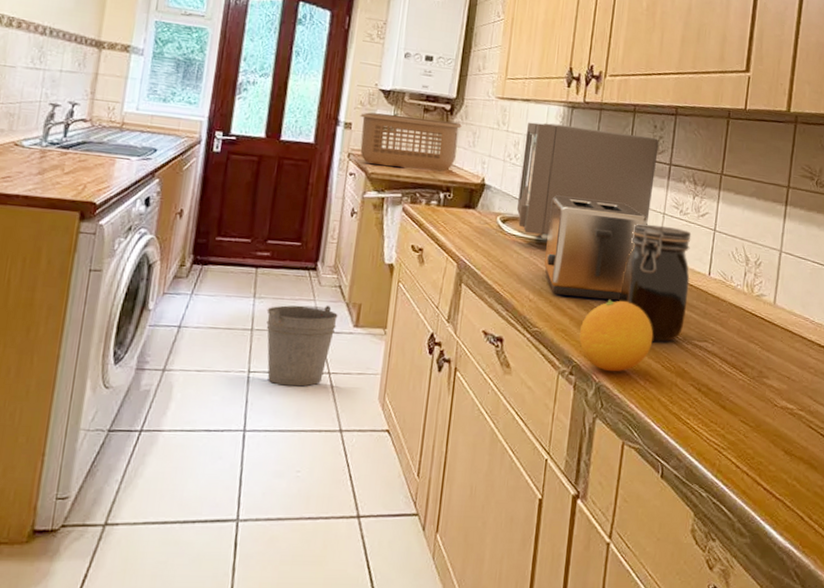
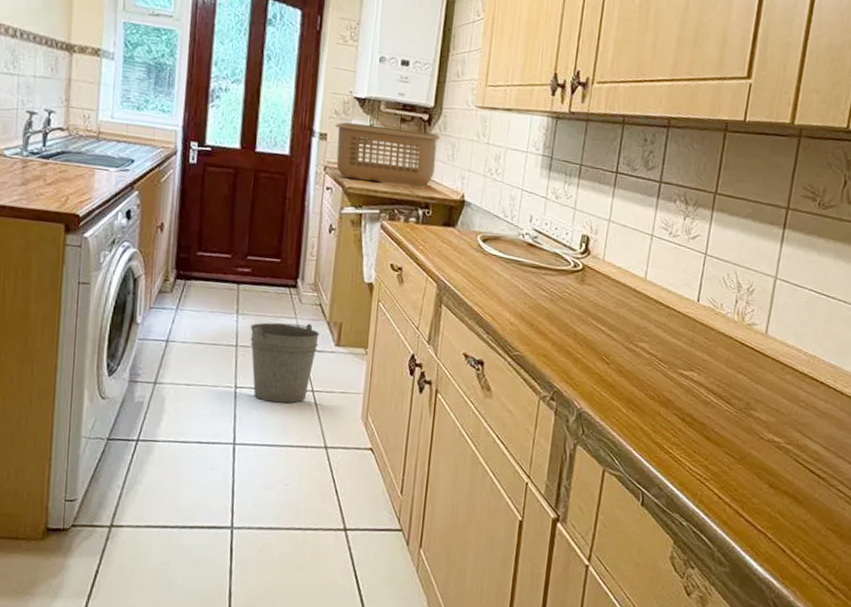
microwave: present [517,122,659,240] -> none [498,134,649,262]
toaster: present [543,196,648,301] -> none [525,215,635,327]
fruit: present [579,299,654,372] -> none [561,324,638,399]
jar: present [619,223,692,342] -> none [603,245,681,370]

